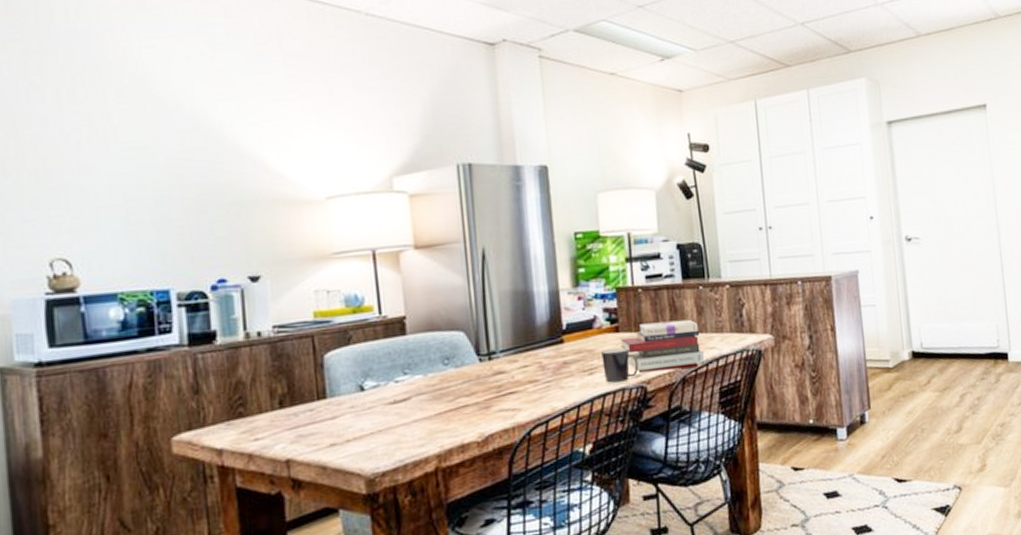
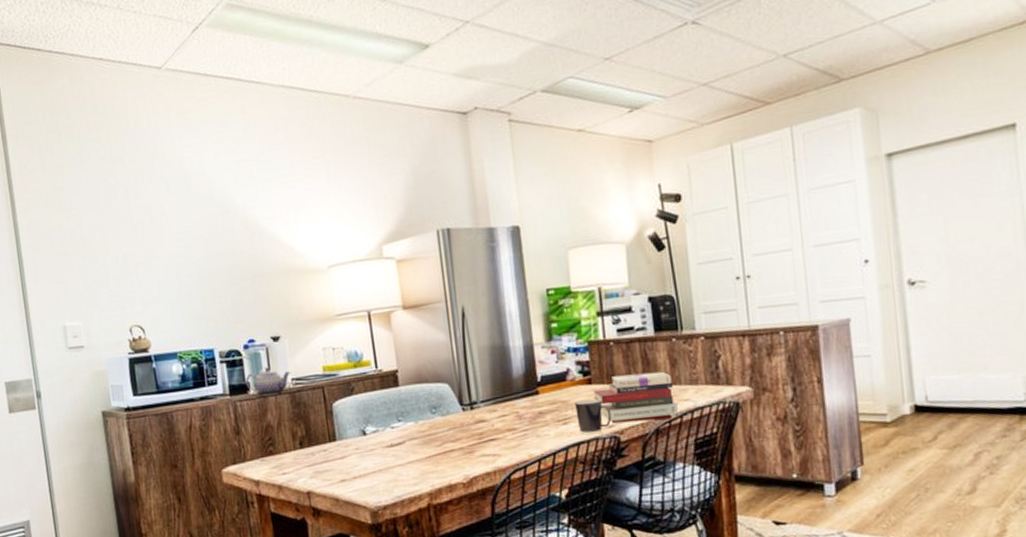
teapot: none [211,311,272,347] -> present [245,366,291,396]

